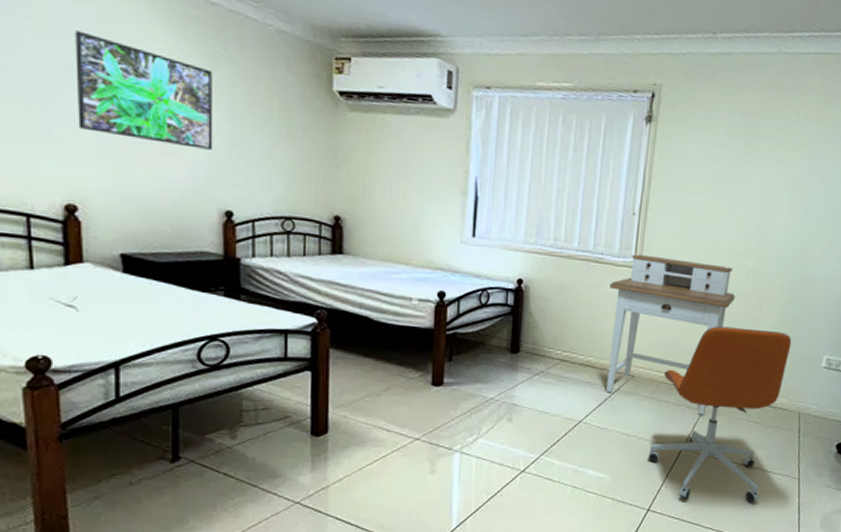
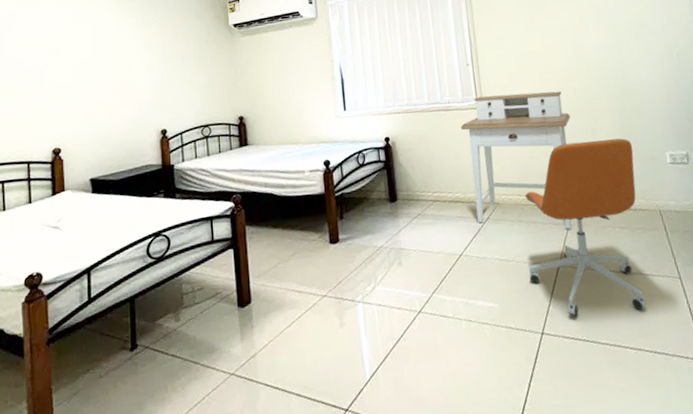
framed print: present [75,30,214,150] -> none [60,25,150,92]

